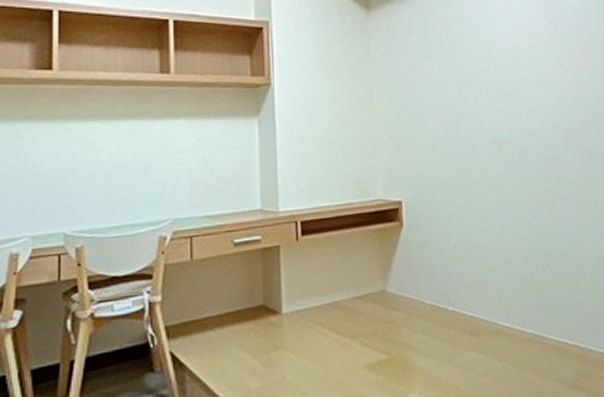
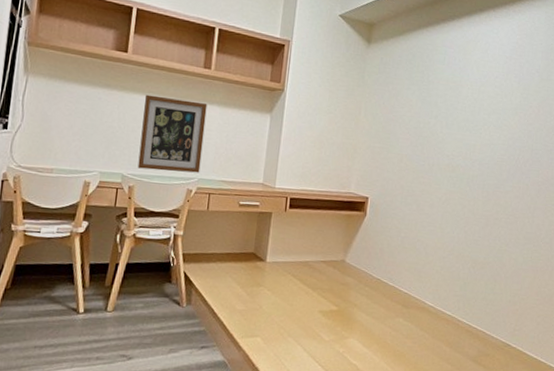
wall art: none [83,118,174,221] -> present [137,94,208,173]

